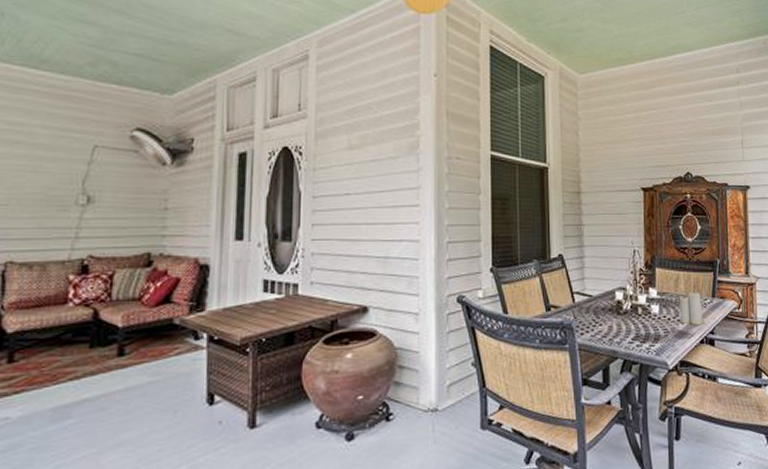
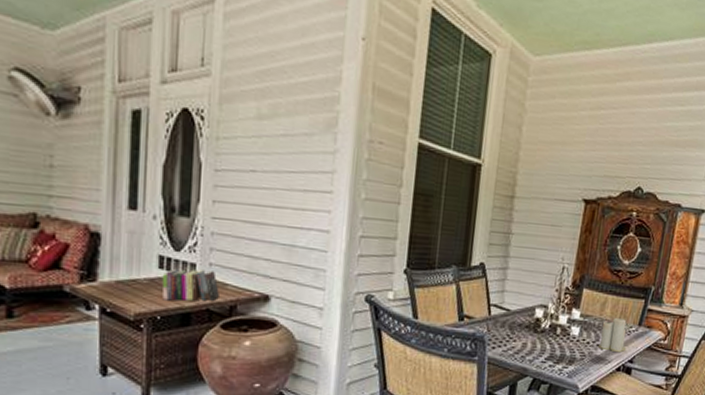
books: none [266,288,321,322] -> present [161,268,219,302]

